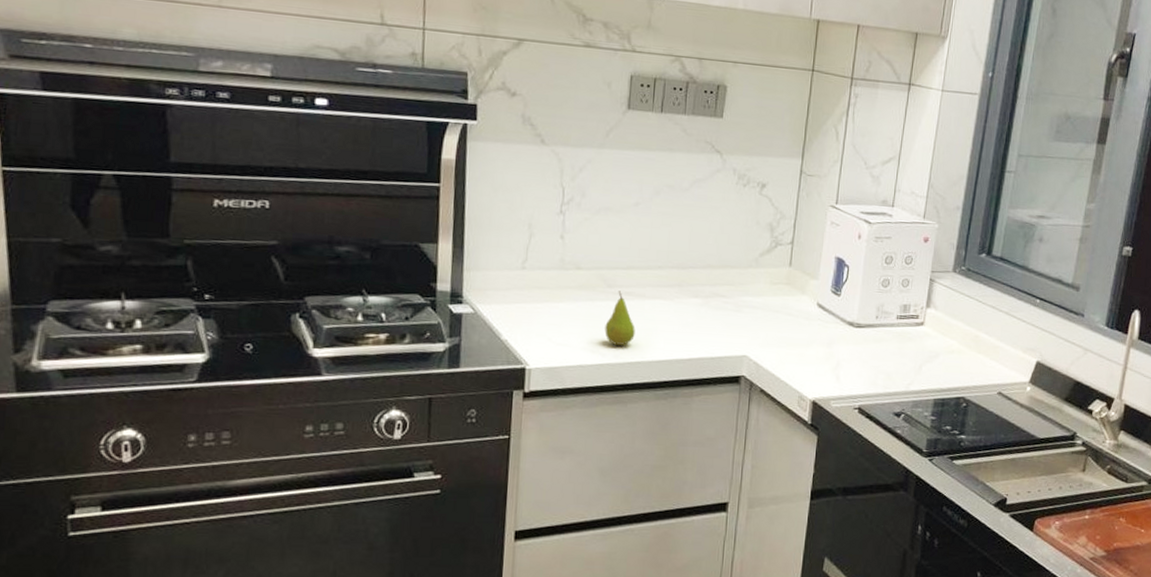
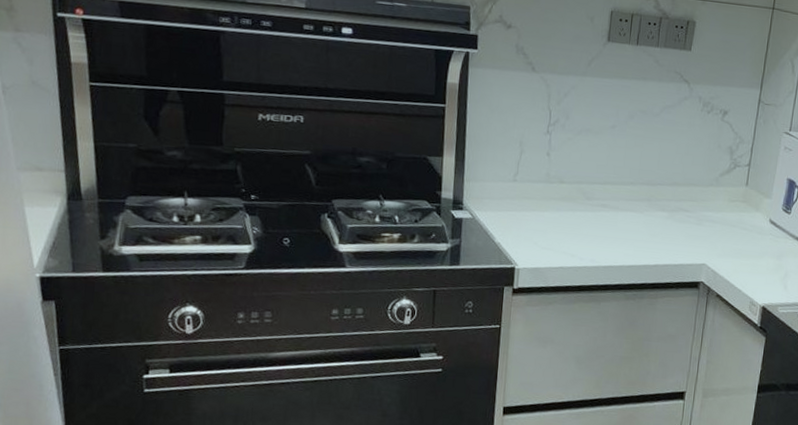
fruit: present [604,291,635,346] -> none [583,203,610,251]

